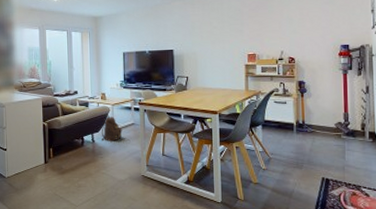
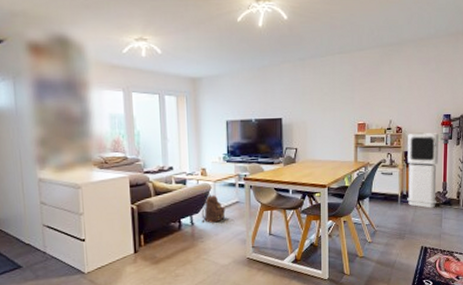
air purifier: none [301,62,338,139] -> present [407,132,439,208]

